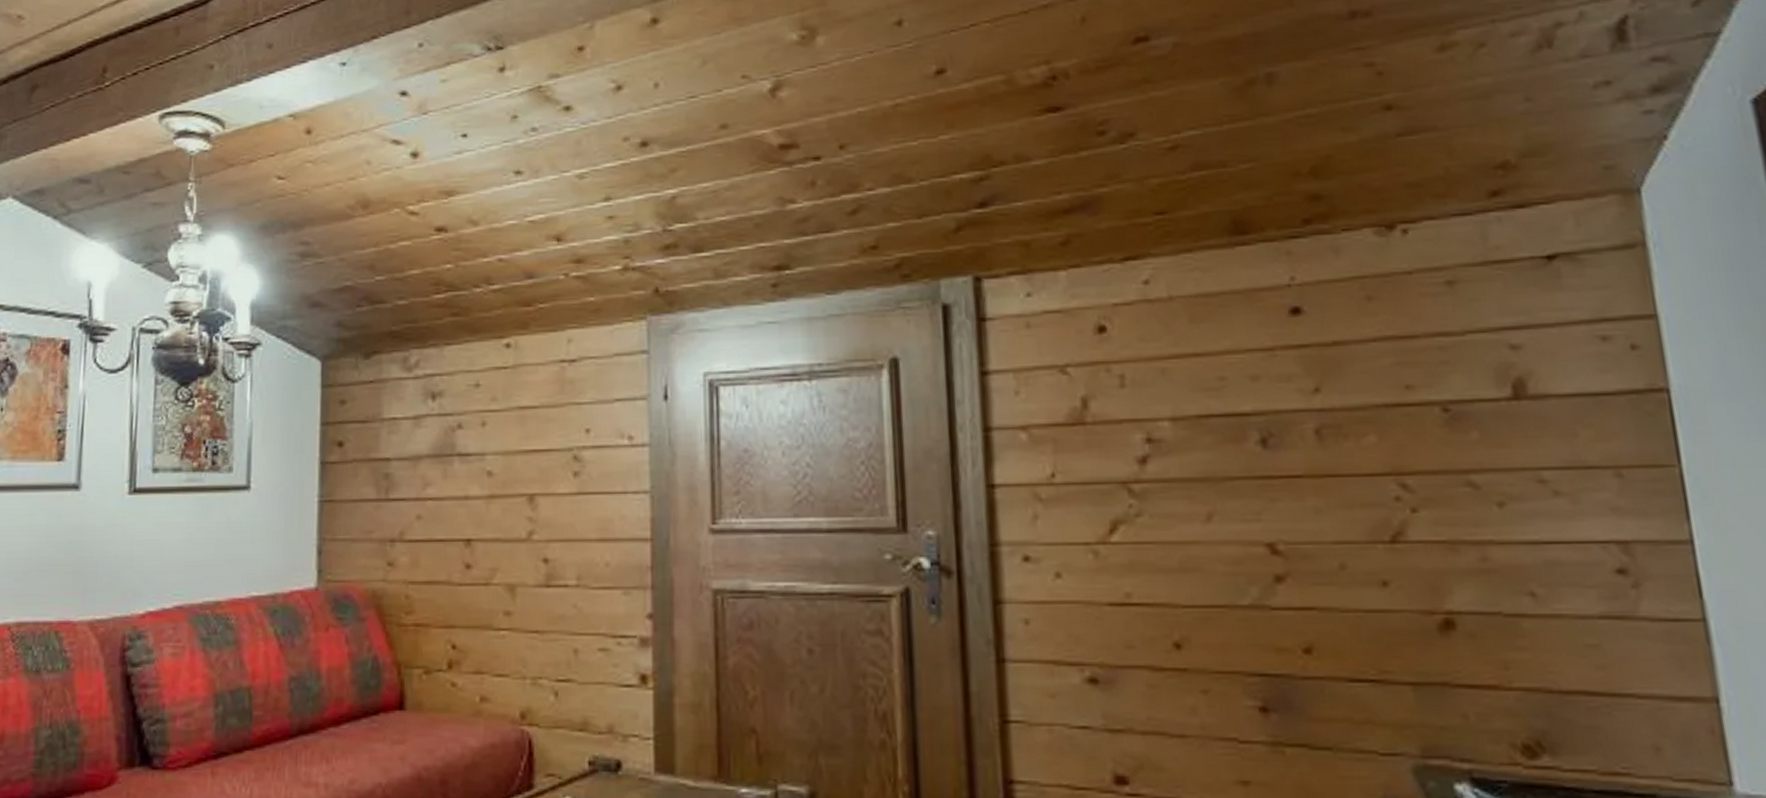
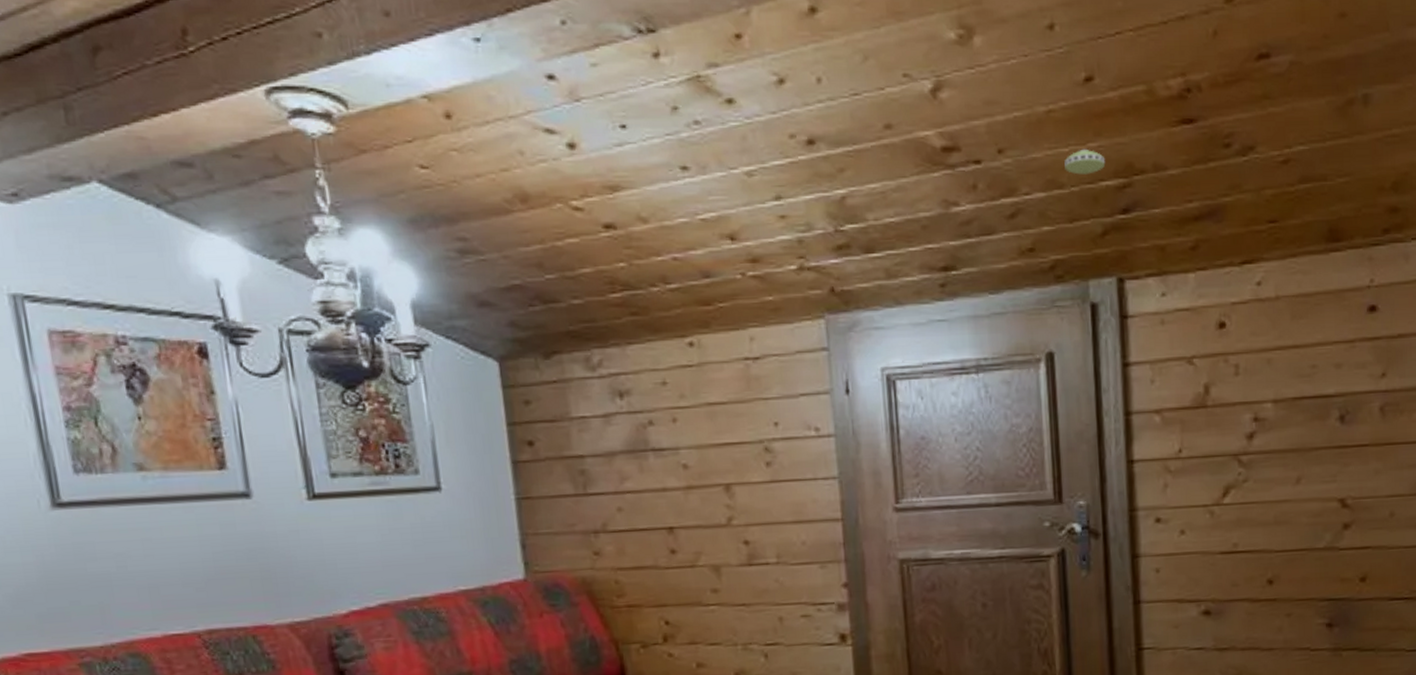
smoke detector: none [913,141,959,169] -> present [1064,149,1106,175]

